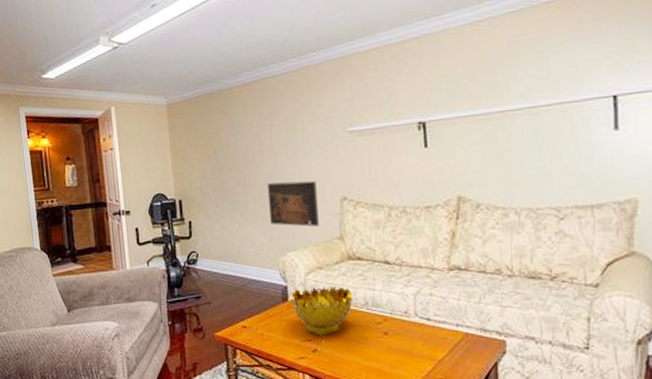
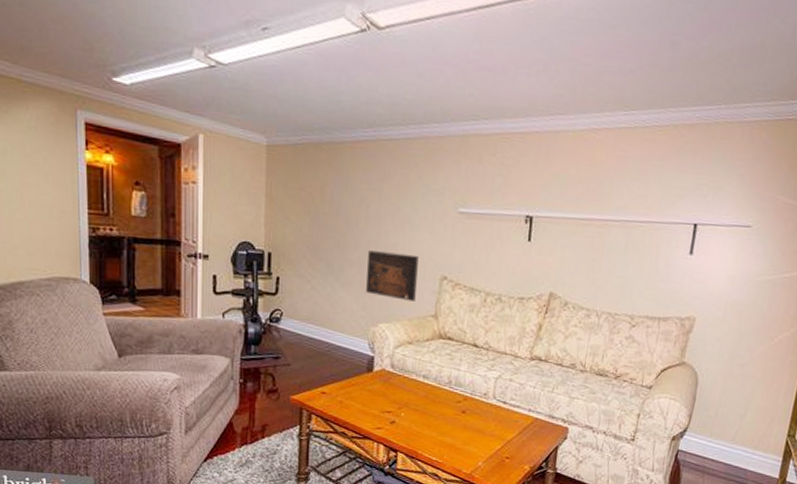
decorative bowl: present [291,286,353,336] -> none [376,360,438,409]

